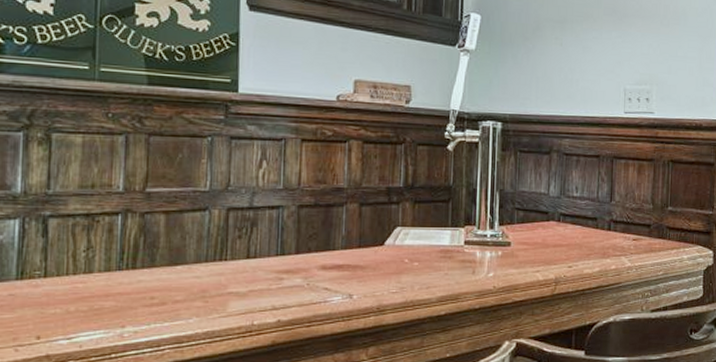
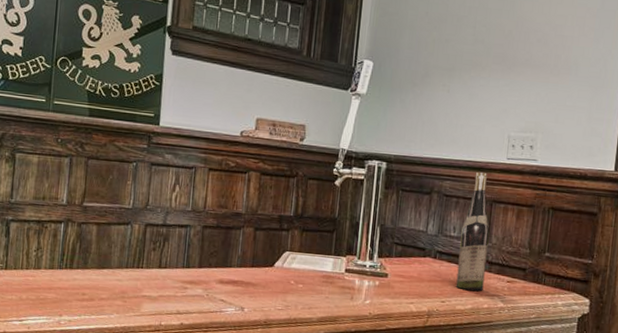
wine bottle: none [582,128,612,252] -> present [456,172,490,291]

